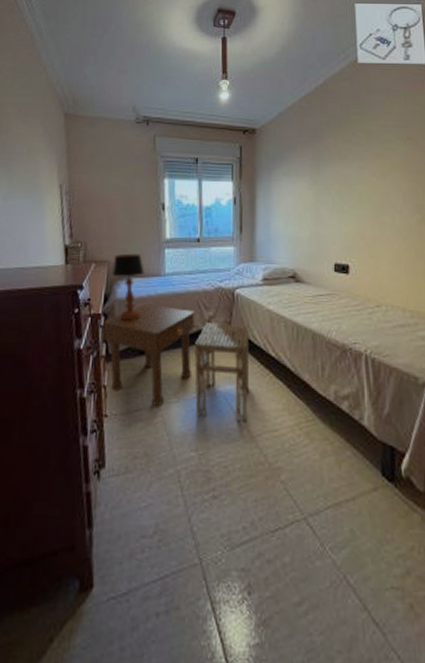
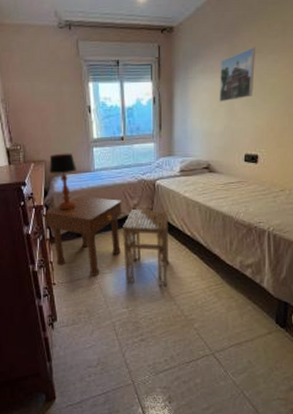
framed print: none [304,153,341,207] -> present [219,47,255,102]

